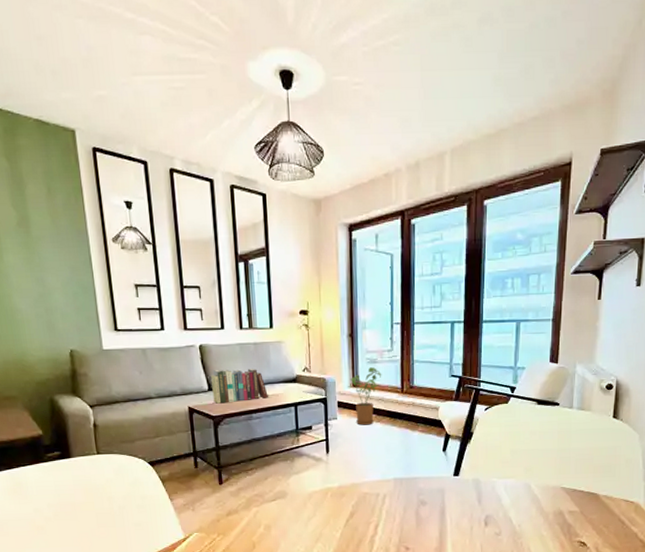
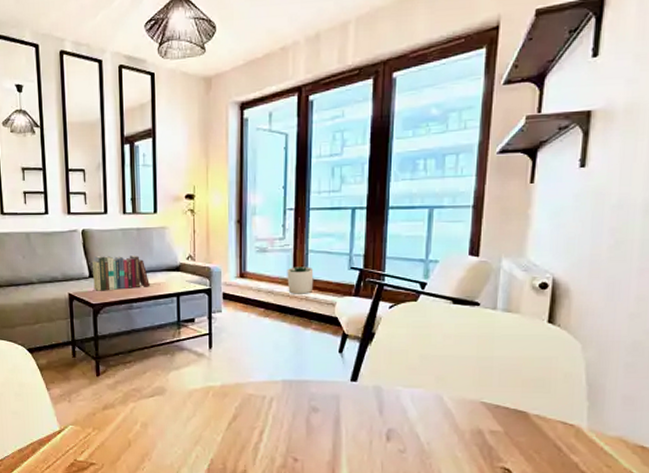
house plant: present [350,367,382,425] -> none [237,257,272,320]
planter: none [395,375,419,401] -> present [287,267,314,294]

